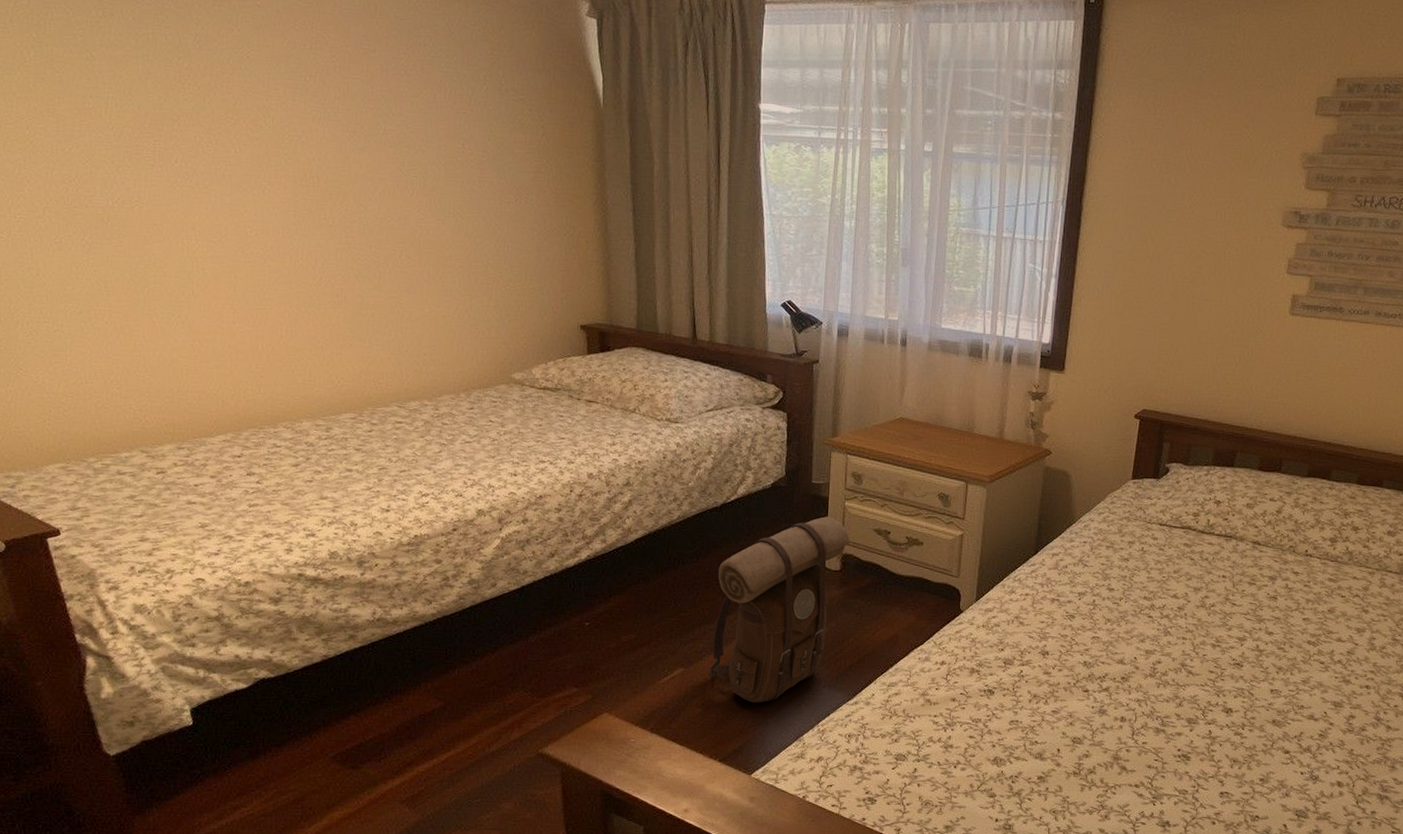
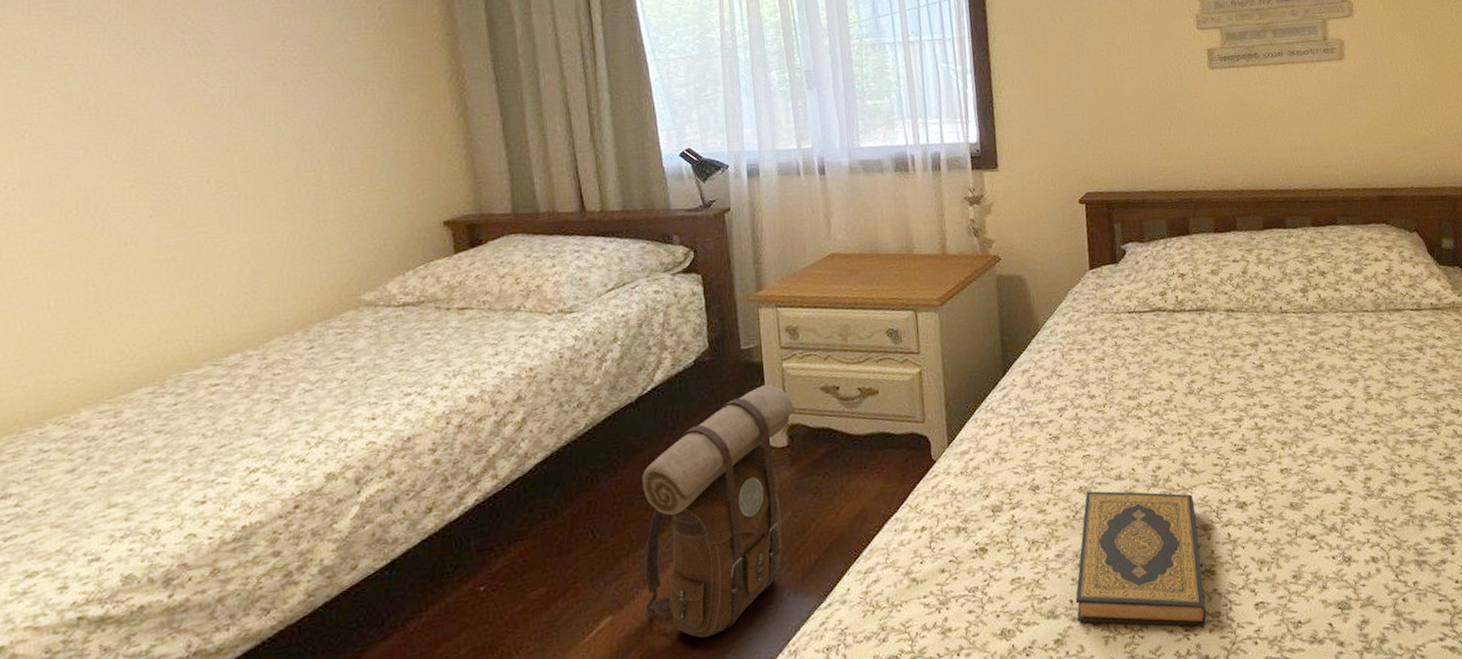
hardback book: none [1061,666,1185,798] -> present [1075,490,1207,626]

